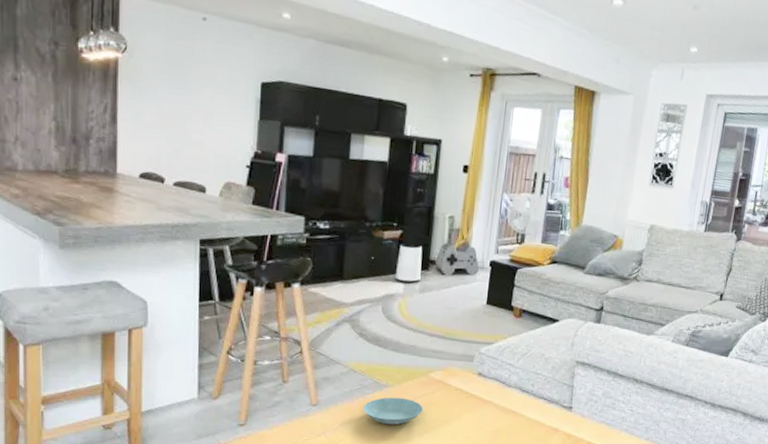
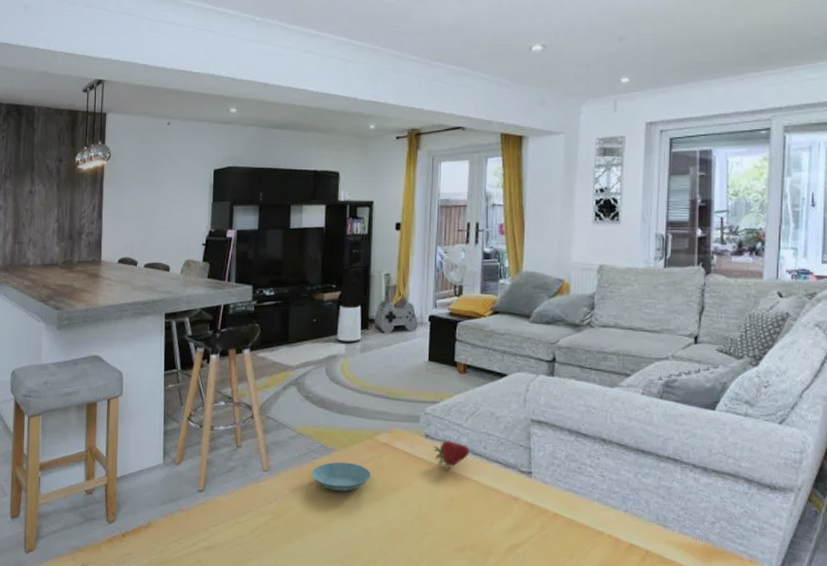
fruit: none [485,379,519,403] -> present [433,441,470,467]

